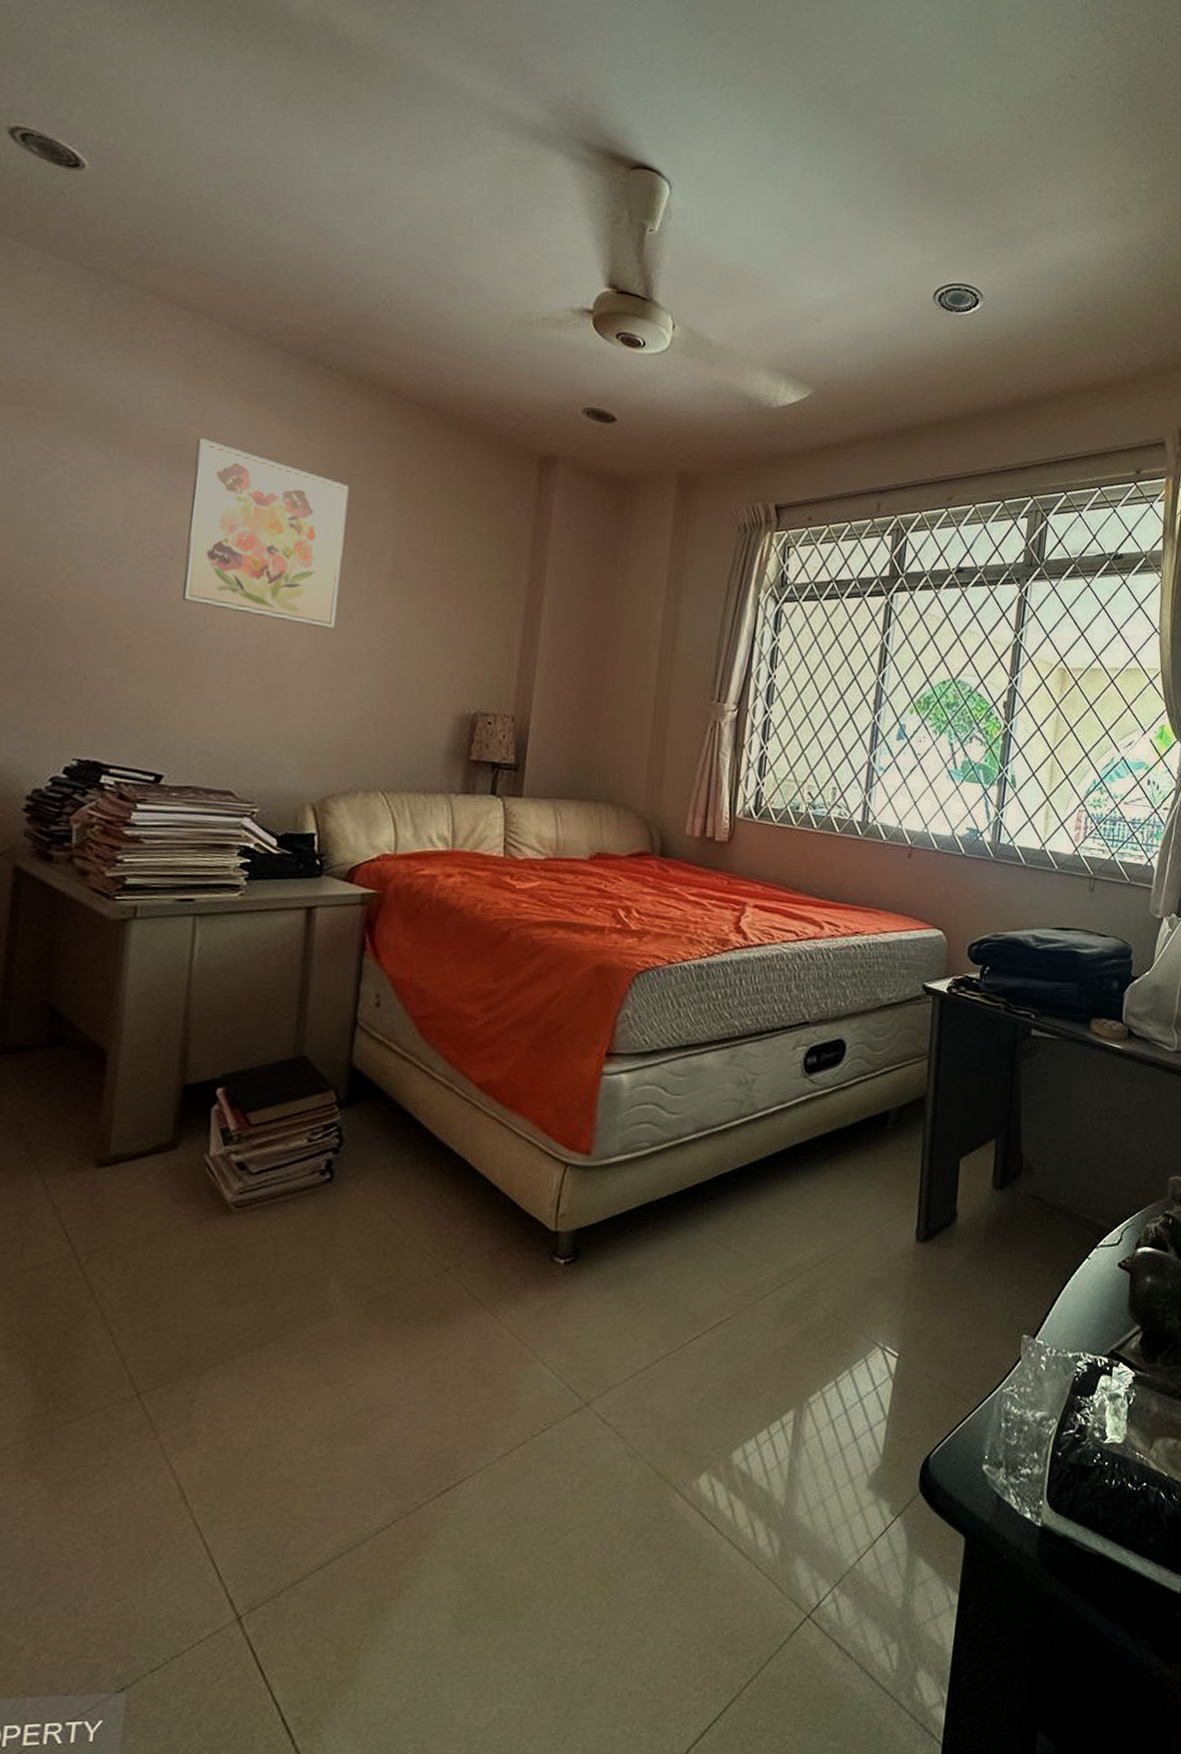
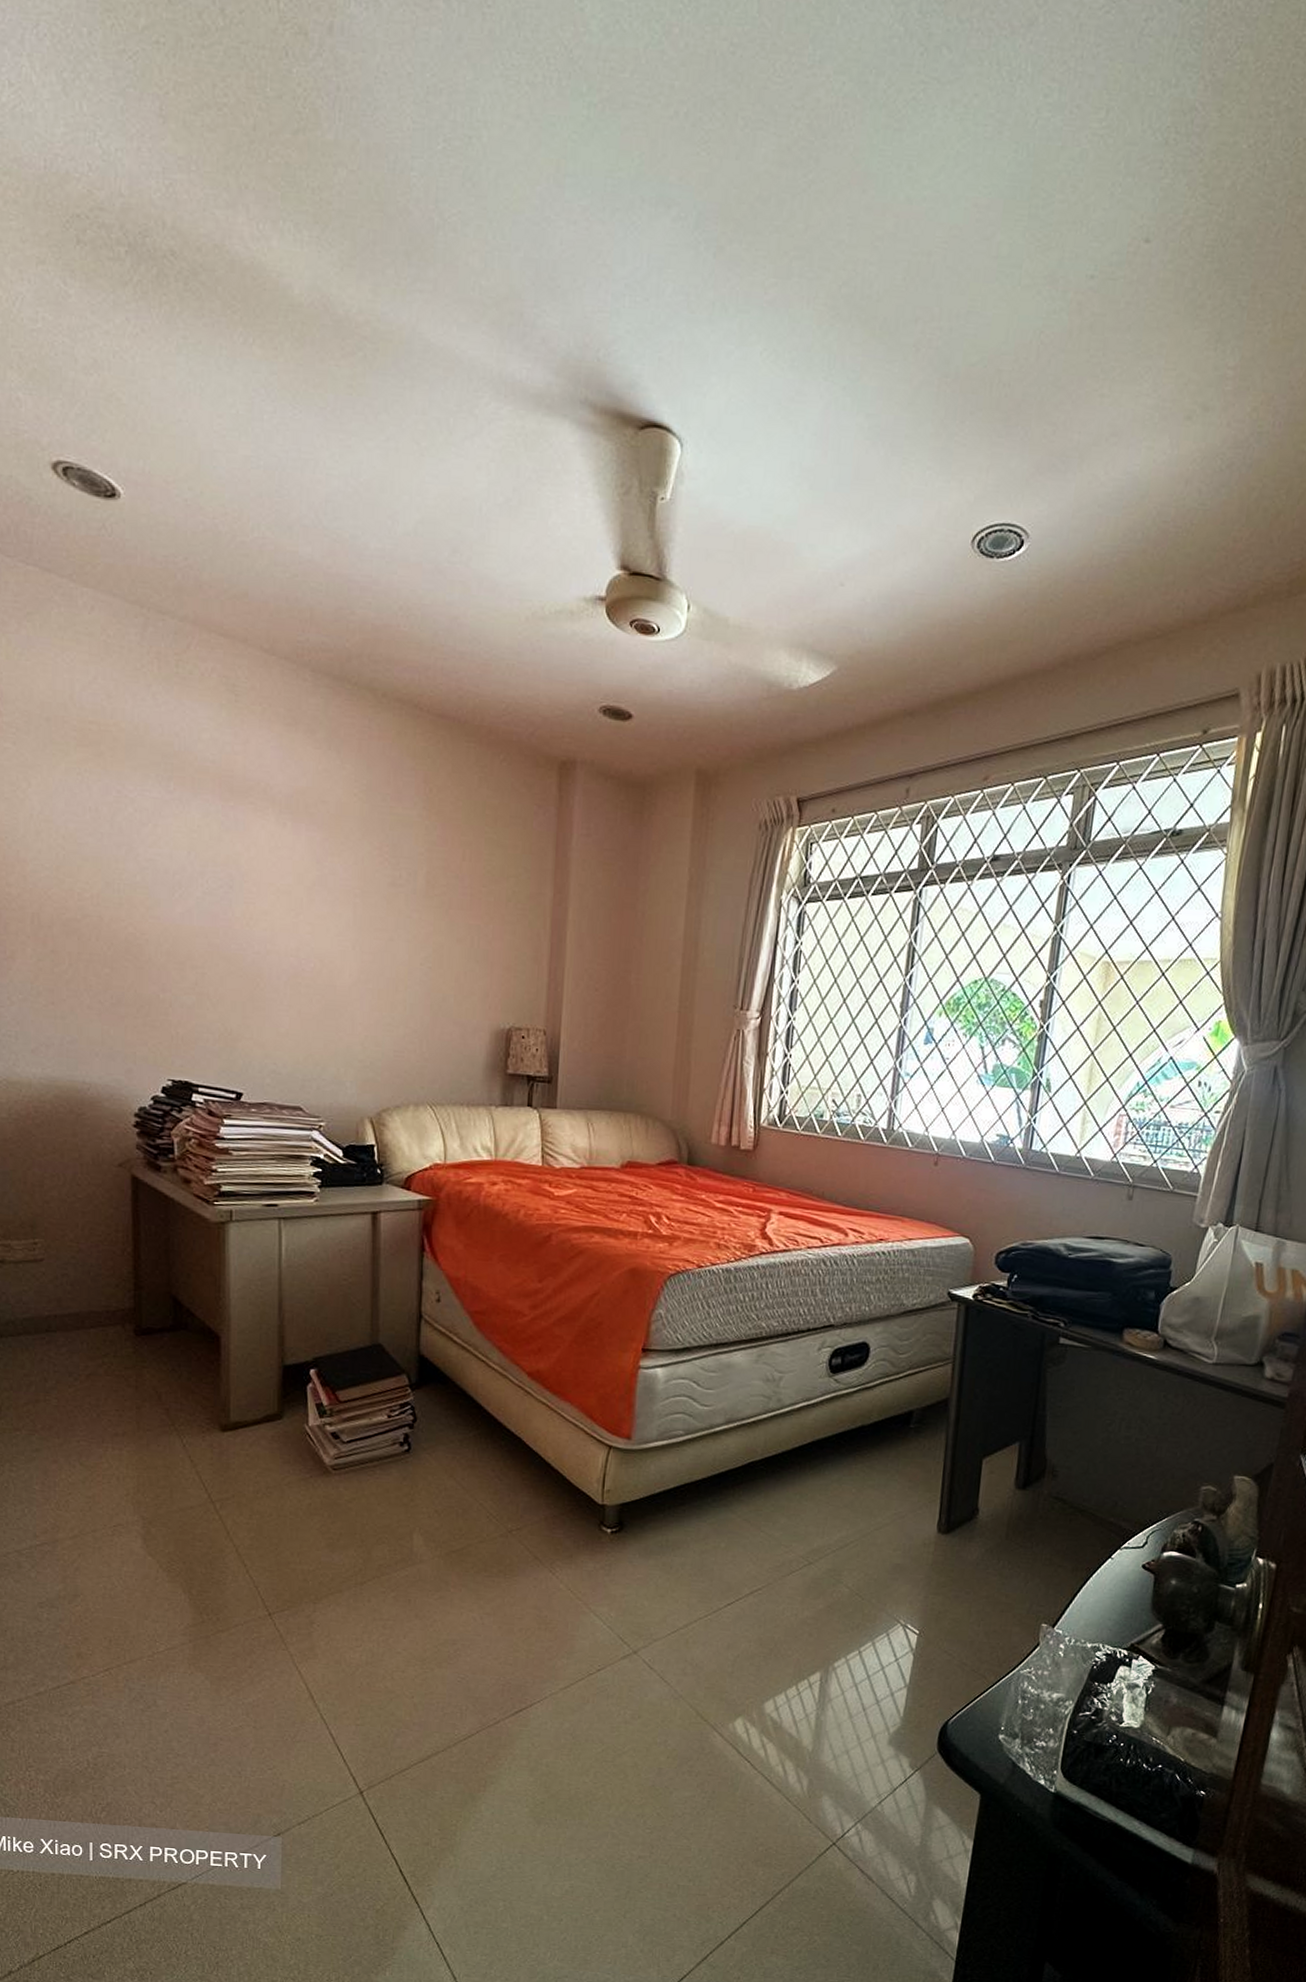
wall art: present [181,438,350,630] -> none [243,767,382,951]

